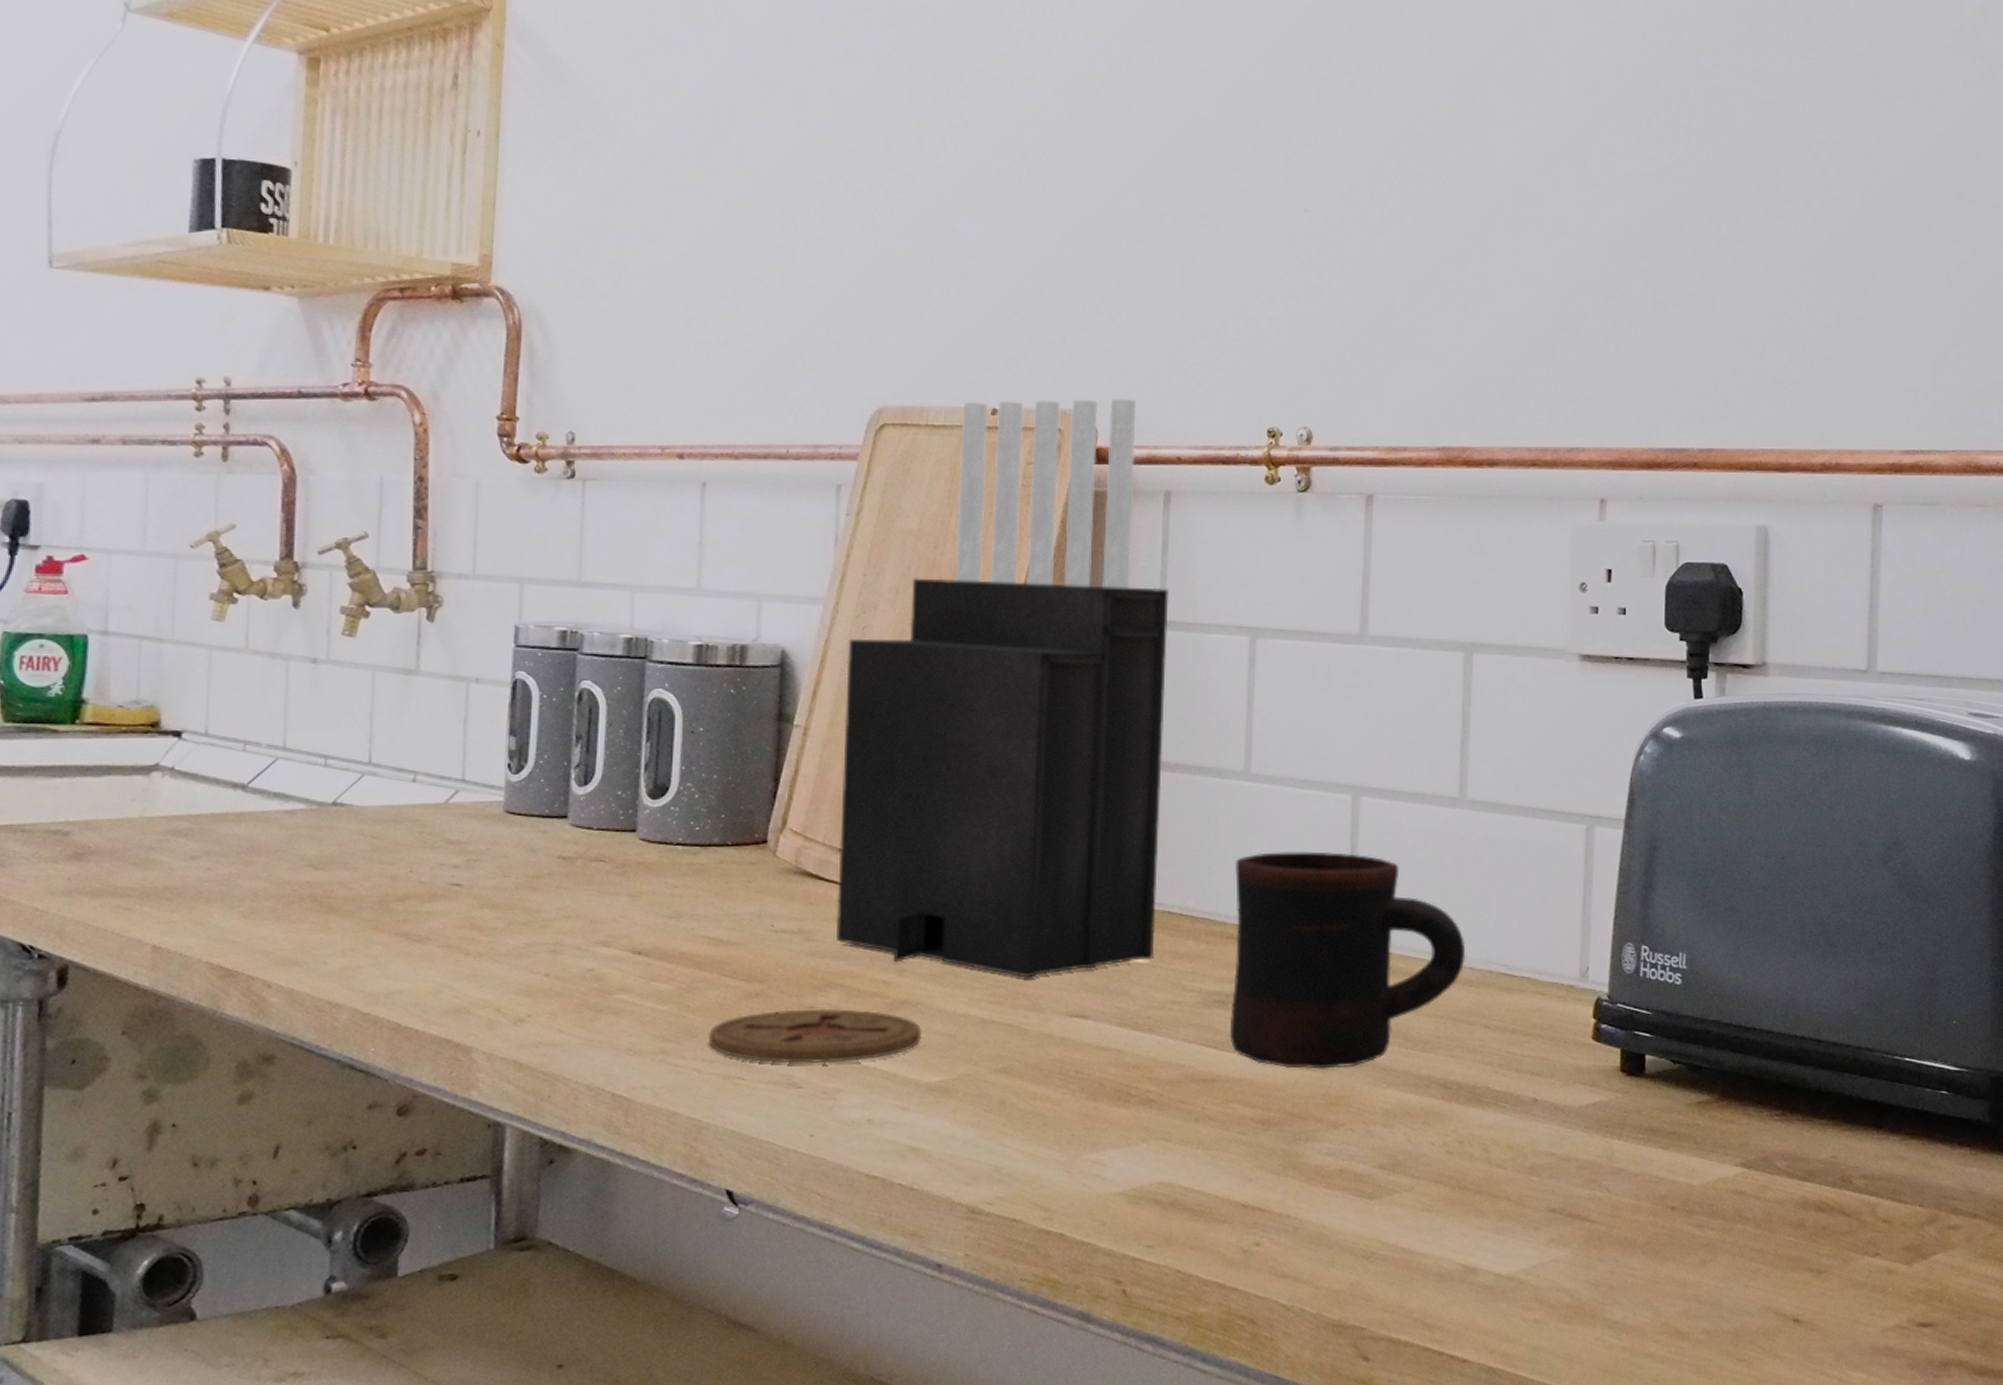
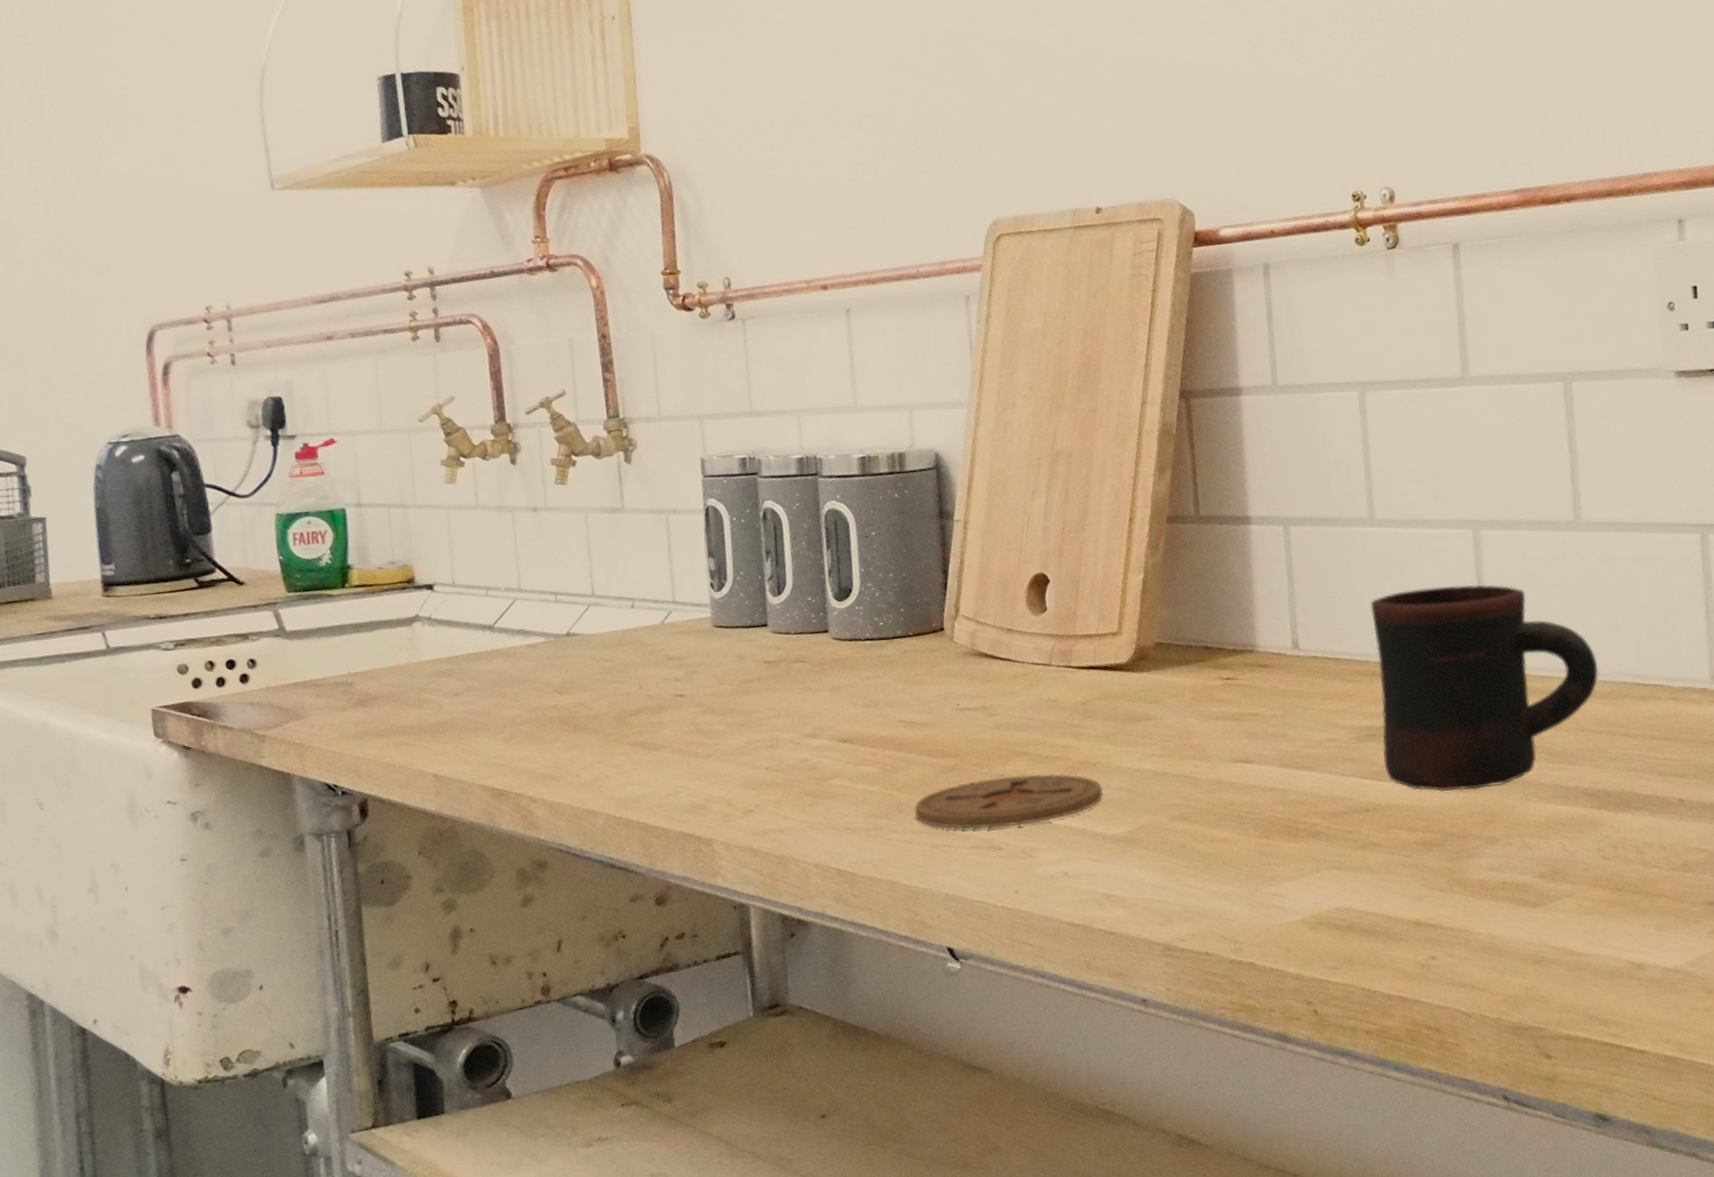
knife block: present [835,398,1169,978] -> none [993,182,1306,731]

